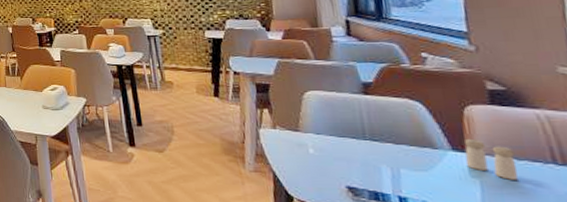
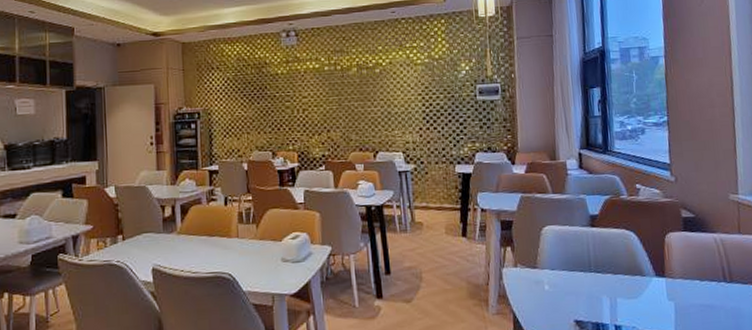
salt and pepper shaker: present [465,138,518,180] -> none [665,264,701,300]

